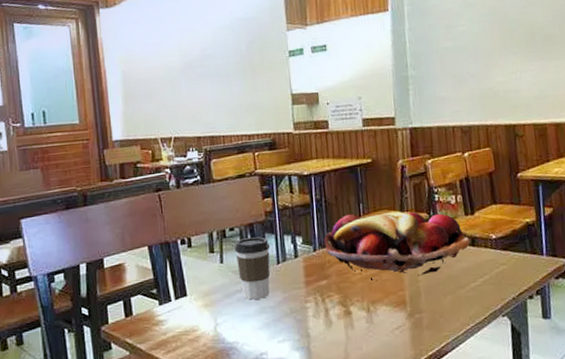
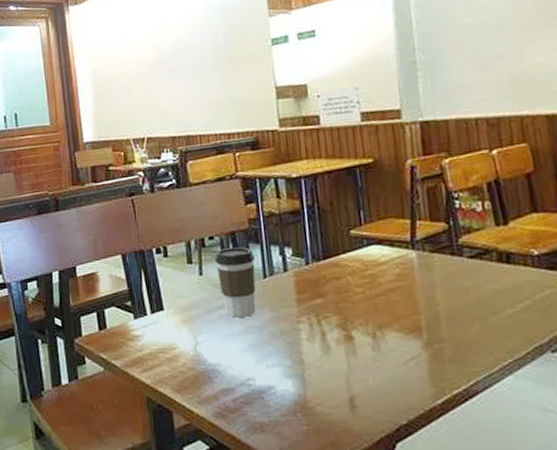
fruit basket: present [324,211,471,280] -> none [318,219,505,301]

